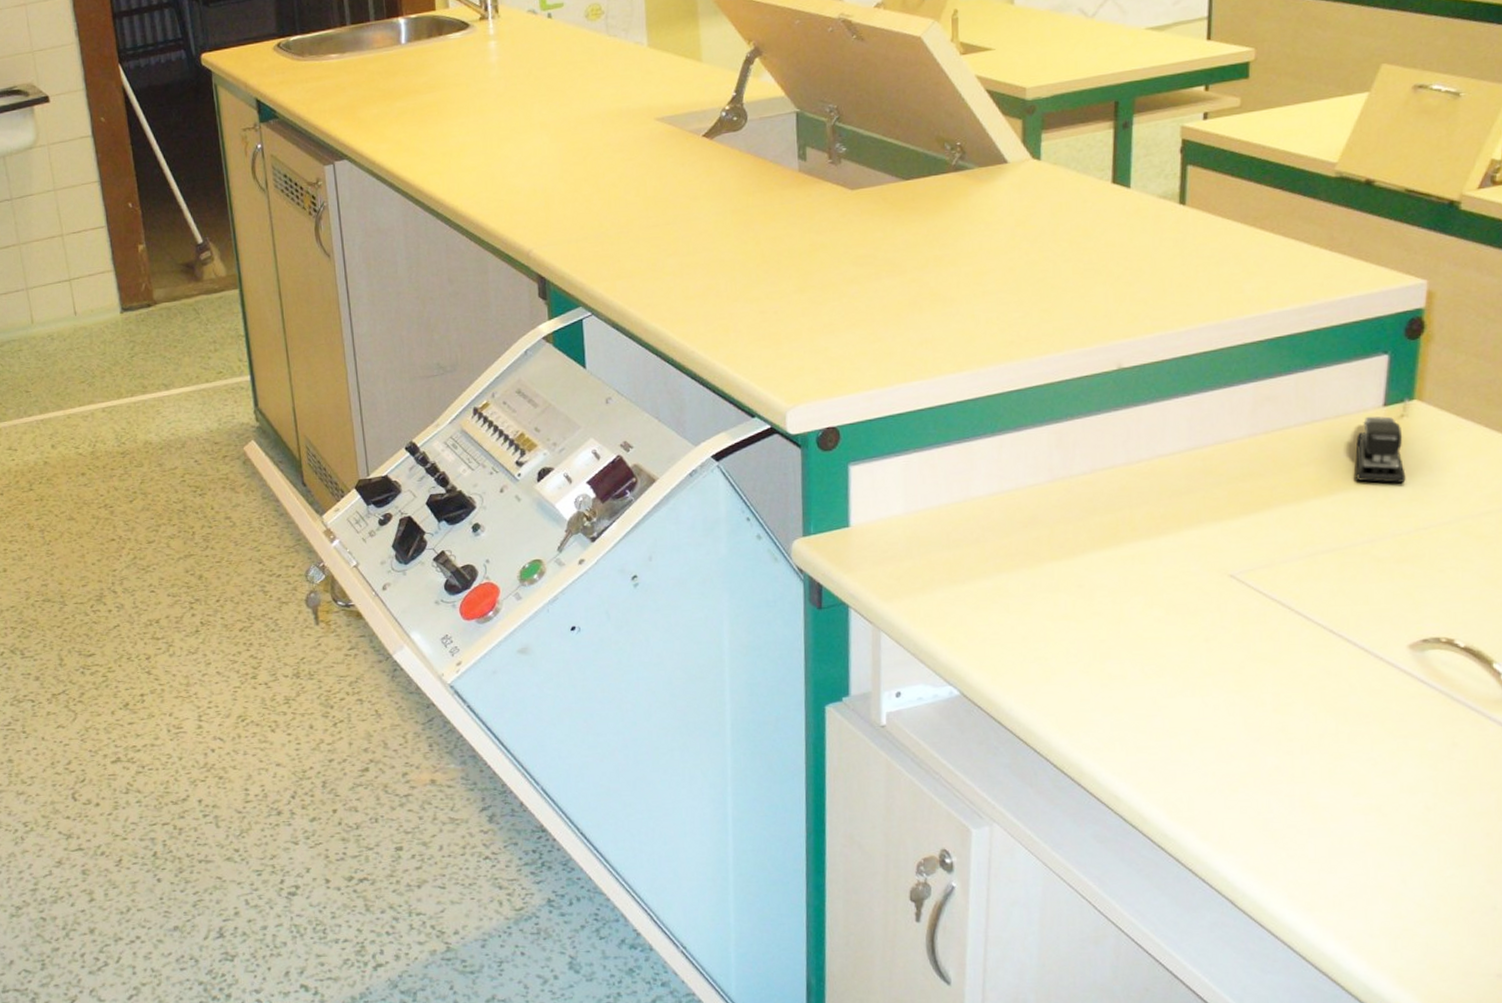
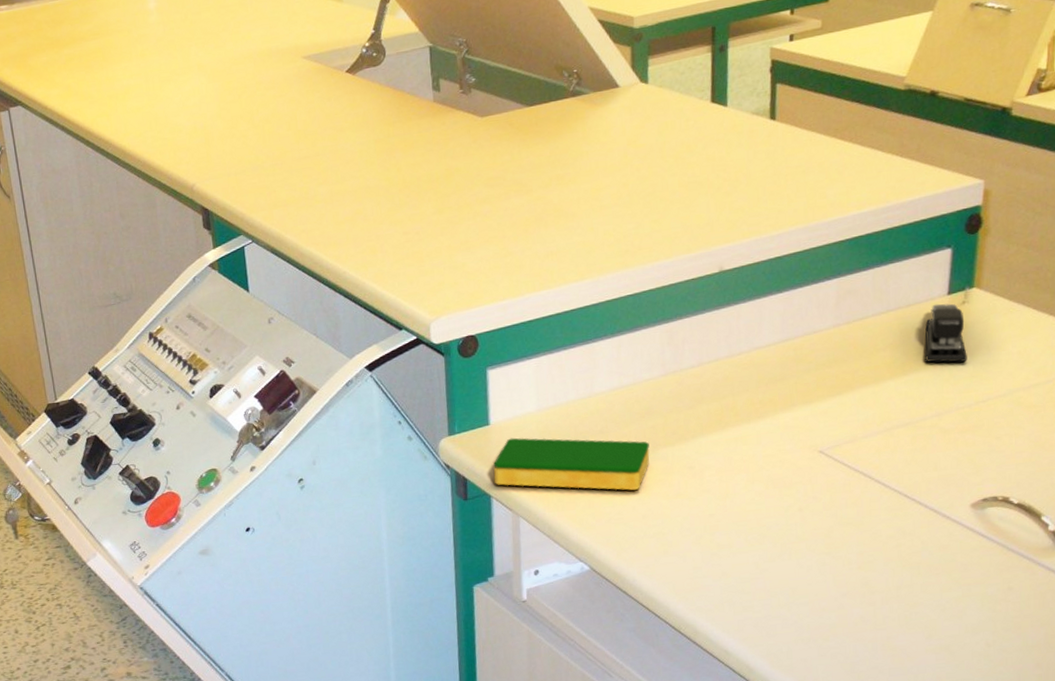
dish sponge: none [852,542,1033,609] -> present [493,437,650,491]

